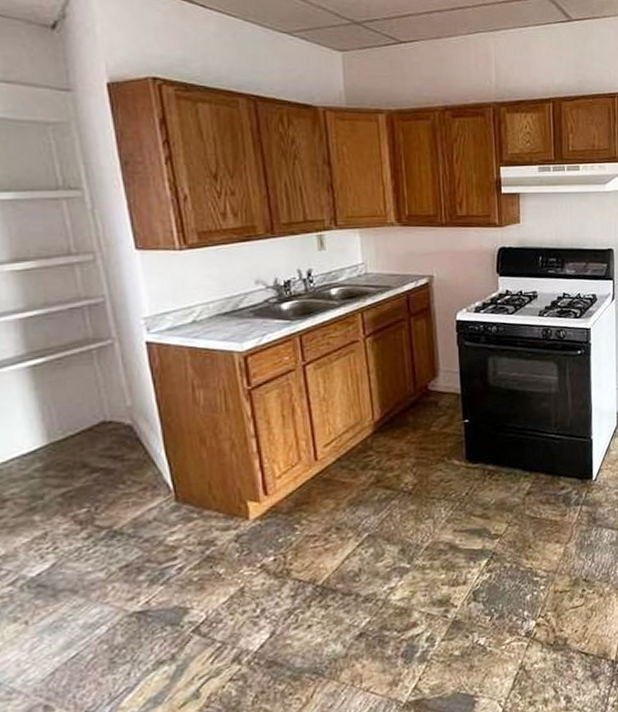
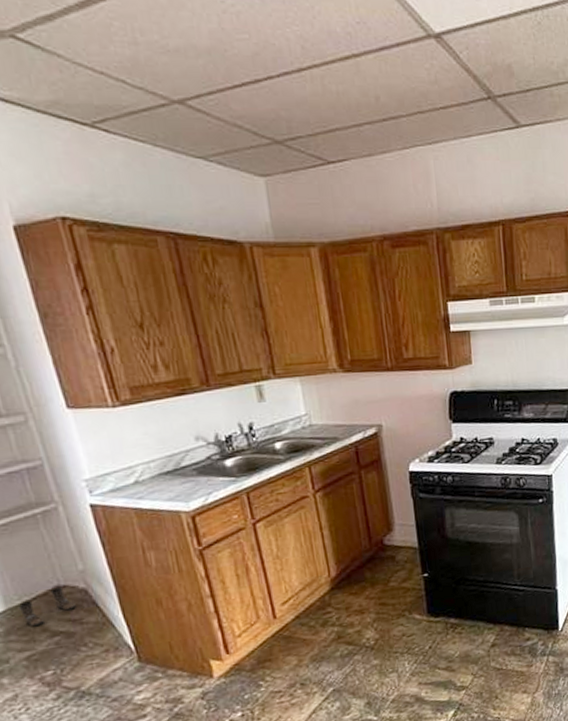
boots: none [61,422,119,463] -> present [18,586,76,627]

